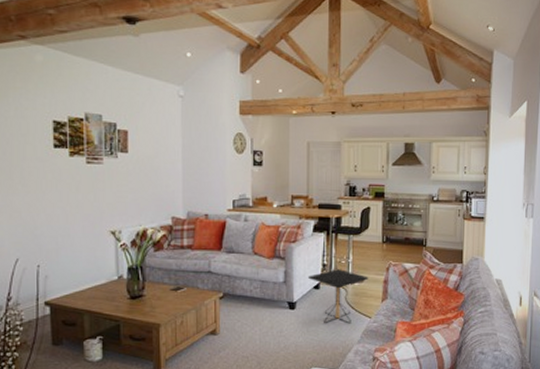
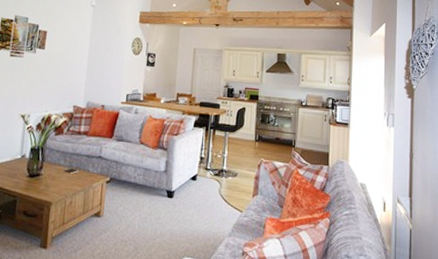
side table: present [308,269,369,324] -> none [187,162,242,216]

